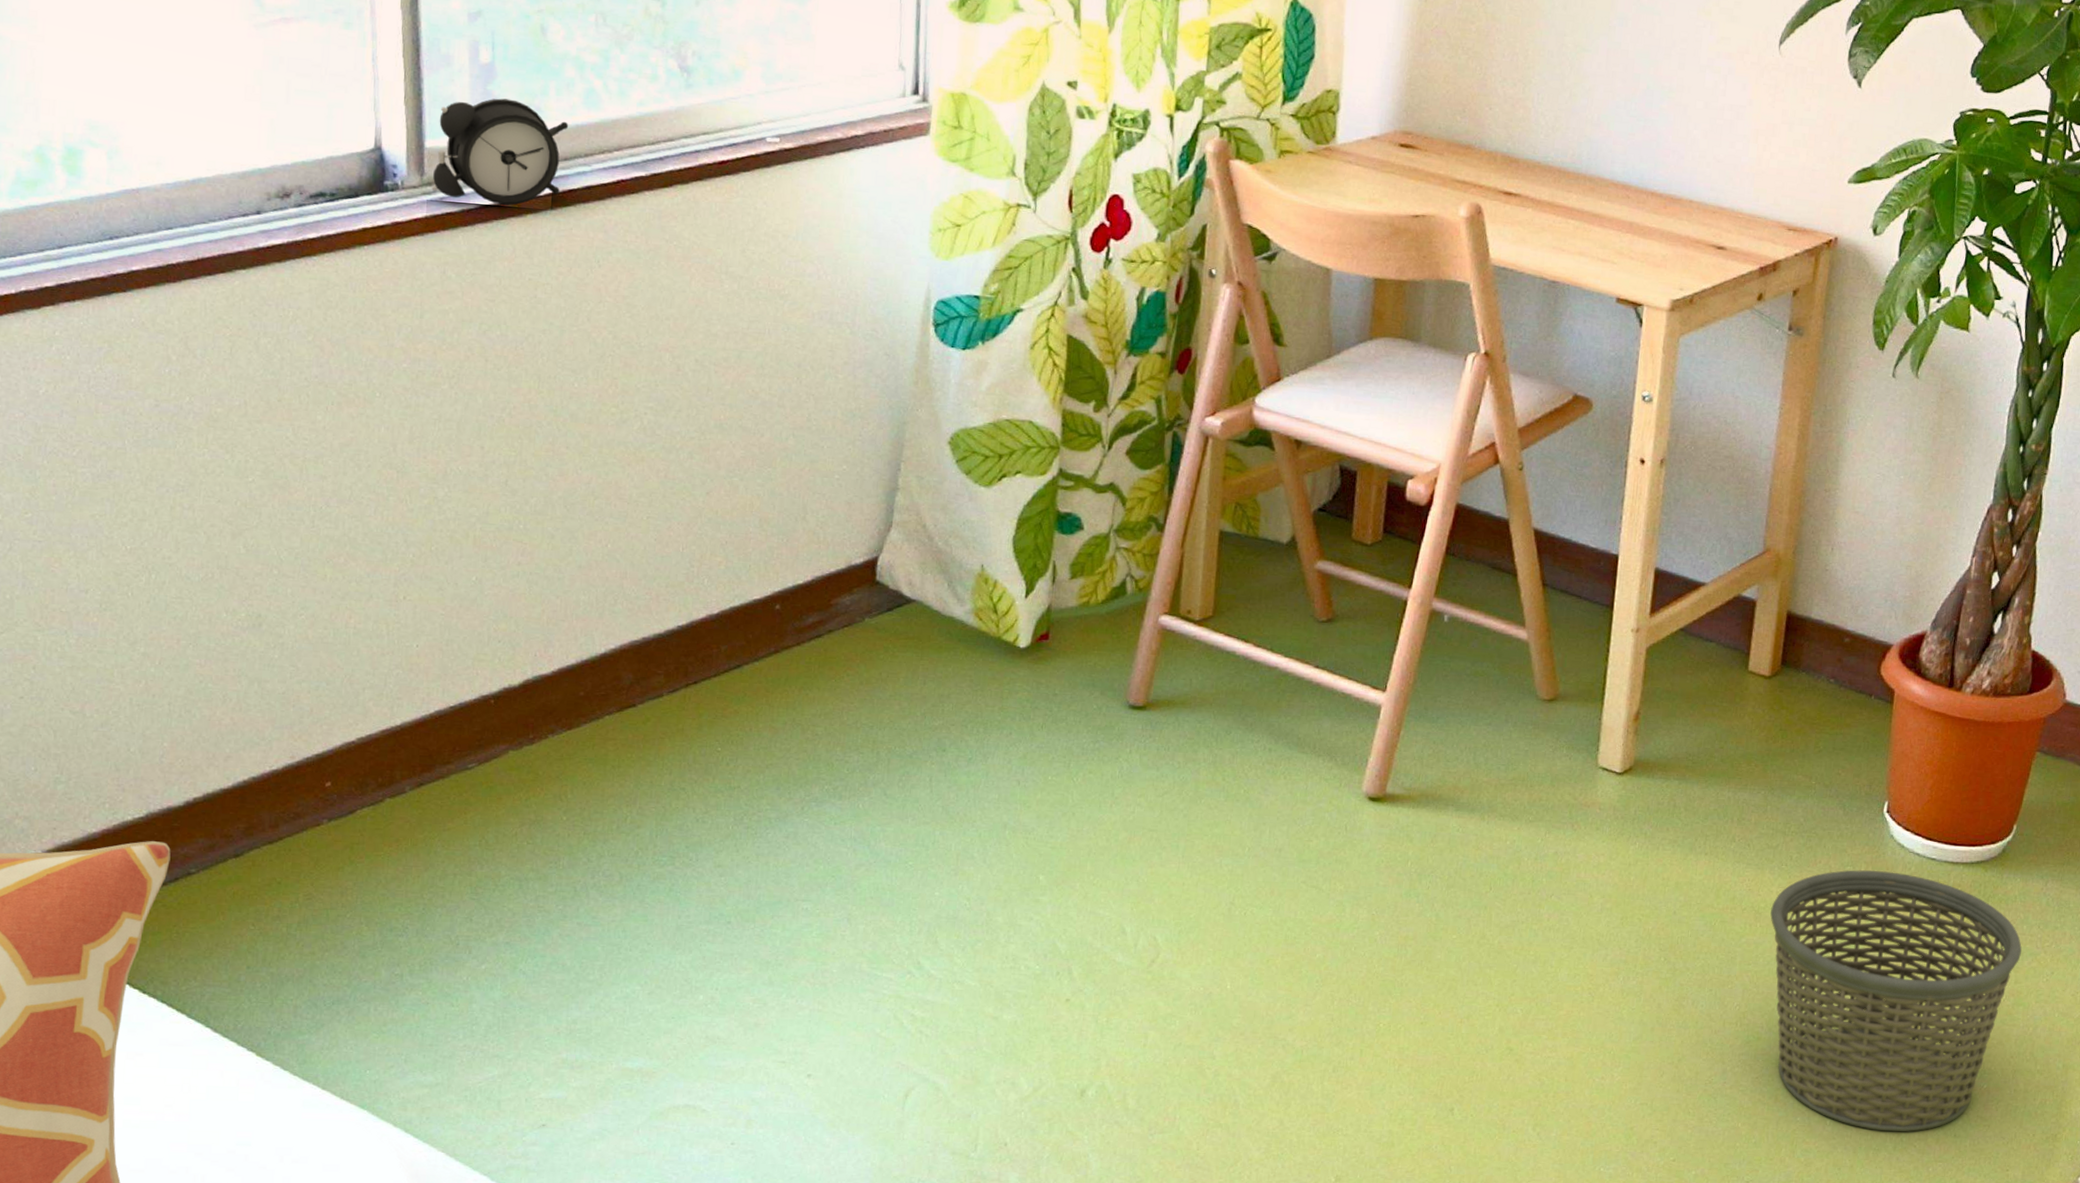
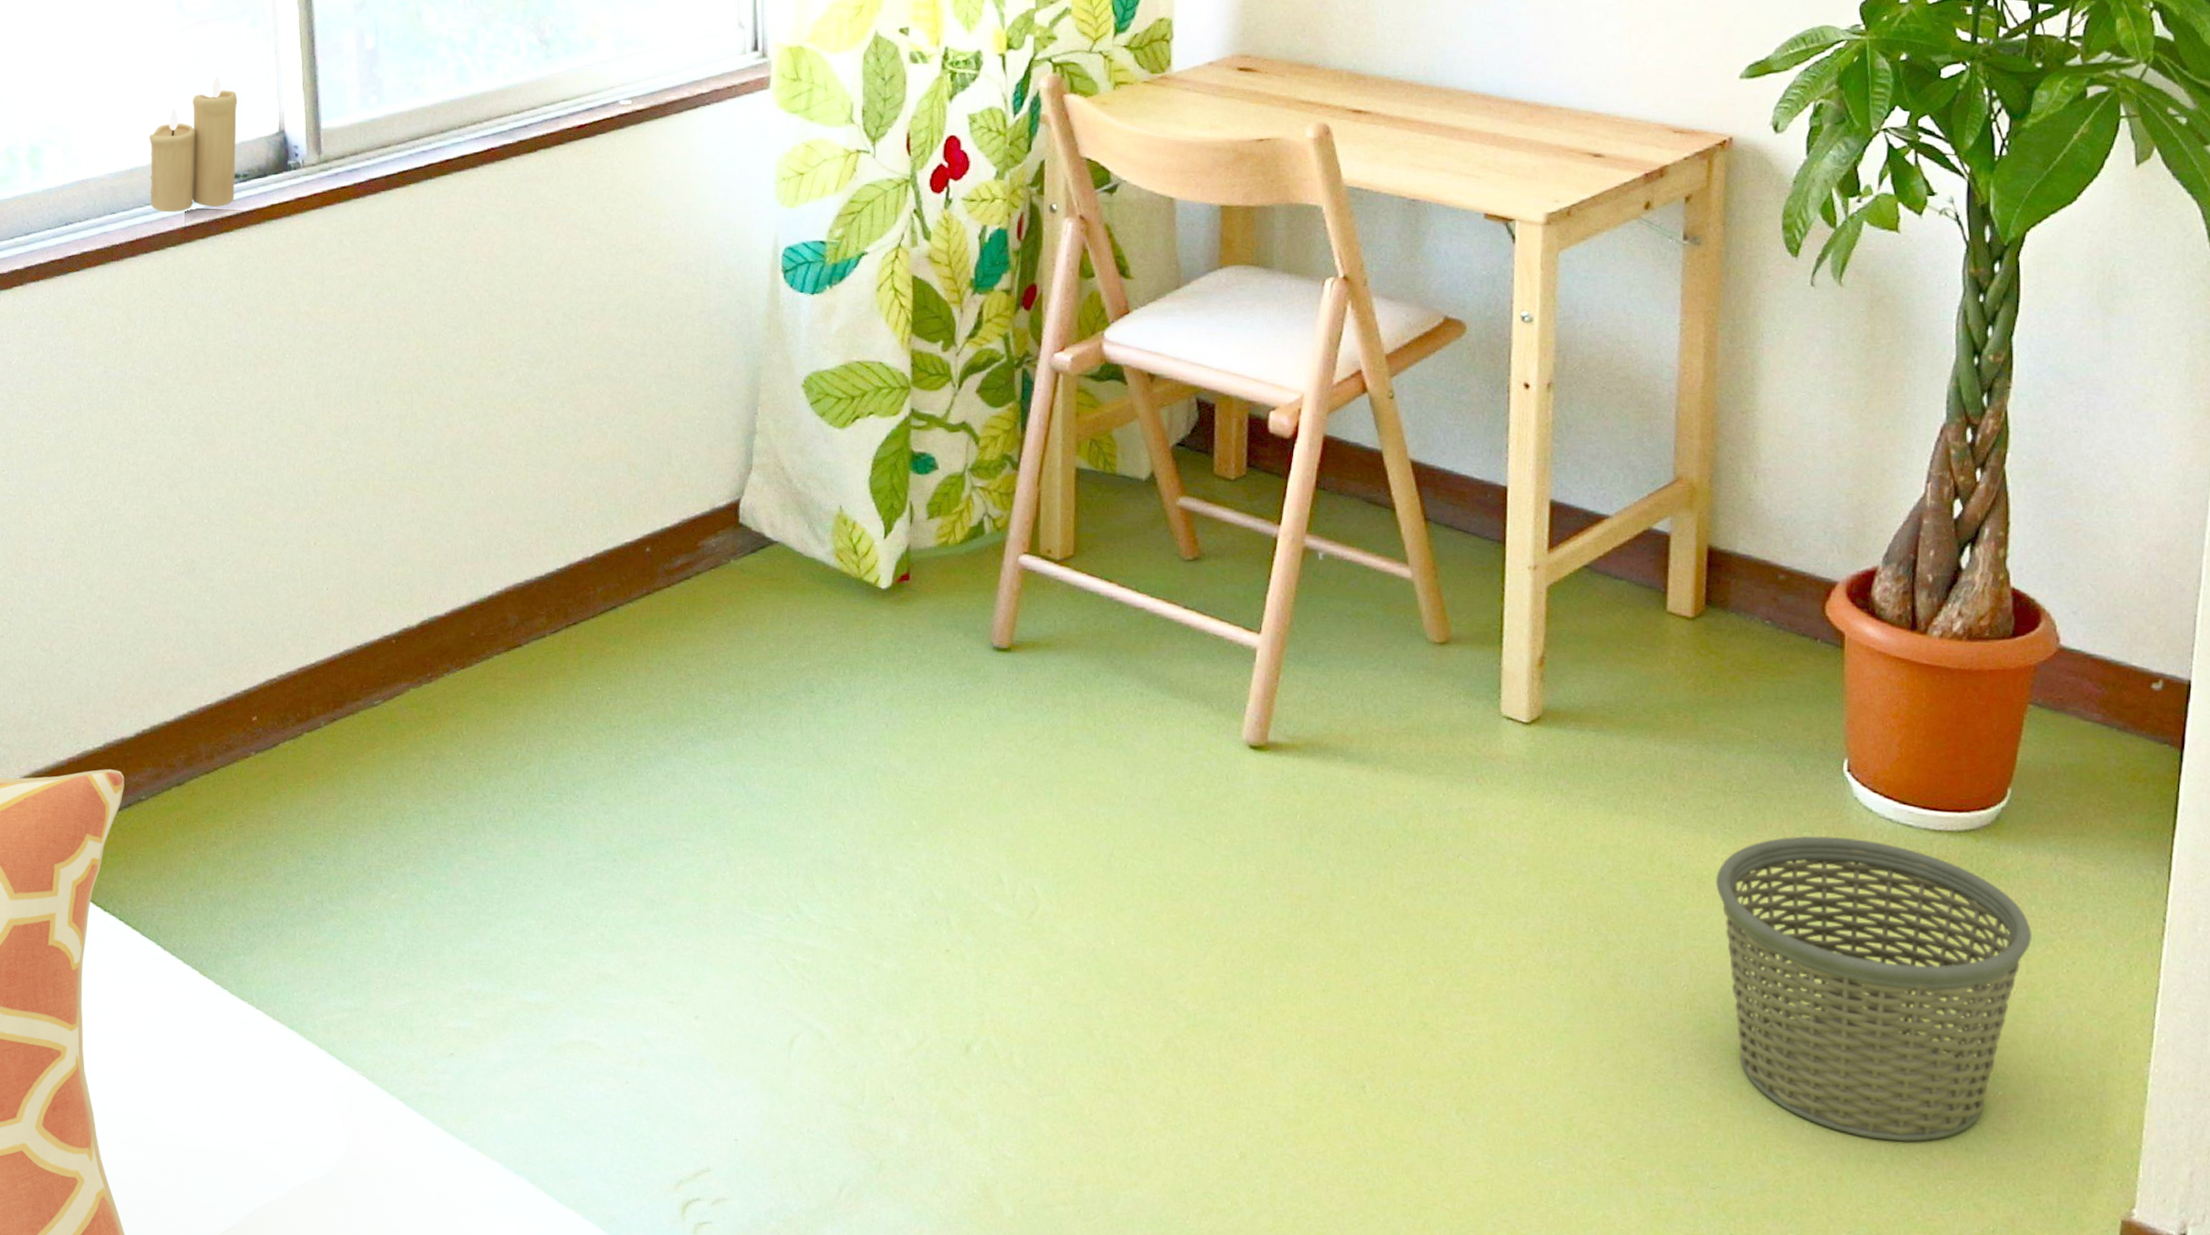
candle: none [216,82,325,232] -> present [149,76,237,213]
alarm clock: present [431,98,569,206] -> none [328,80,444,177]

